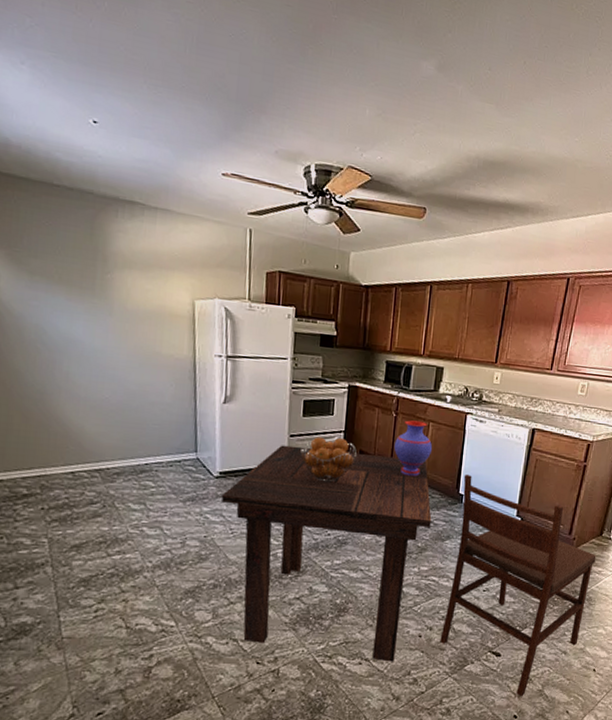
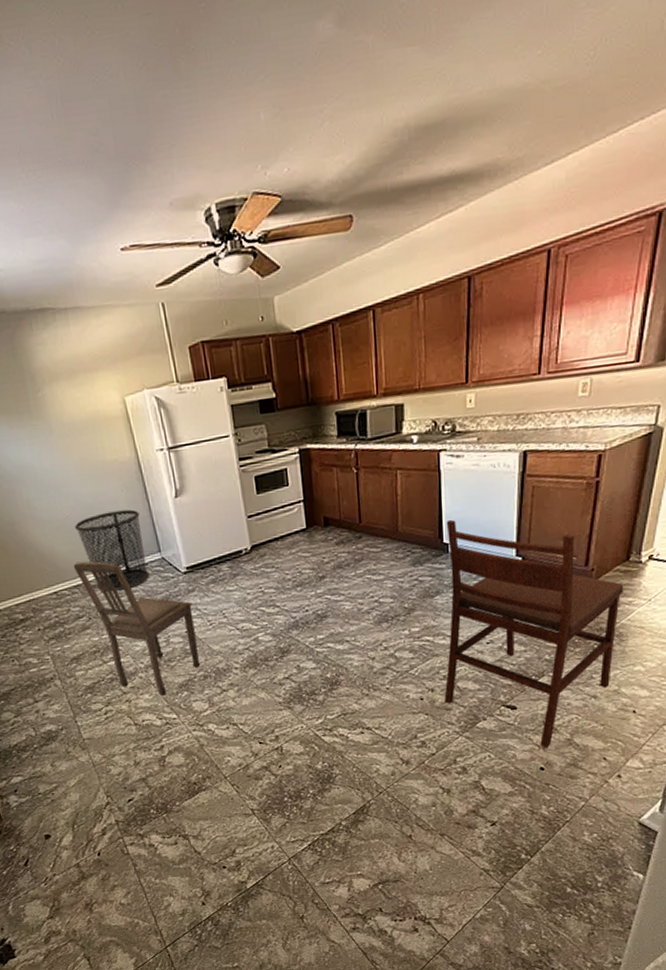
dining chair: none [99,445,217,600] -> present [73,561,201,696]
waste bin: none [112,402,184,484] -> present [75,509,150,592]
dining table: present [221,445,432,662] -> none [192,514,416,728]
fruit basket: present [300,437,357,483] -> none [261,507,321,559]
vase: present [394,420,433,476] -> none [361,471,405,535]

